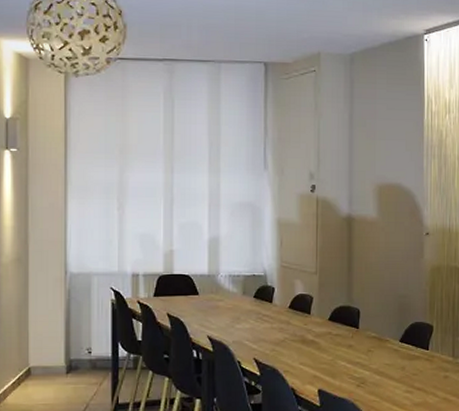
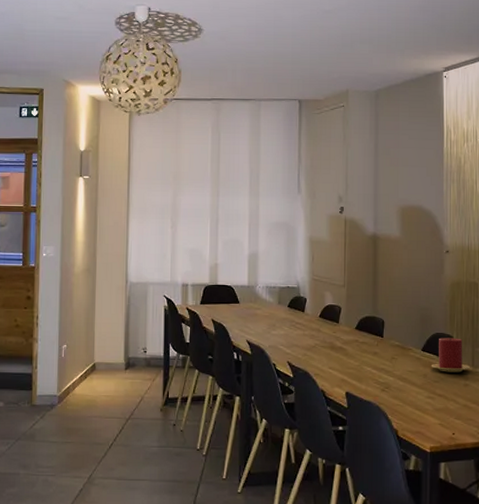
candle: none [409,327,451,364] -> present [431,337,471,373]

